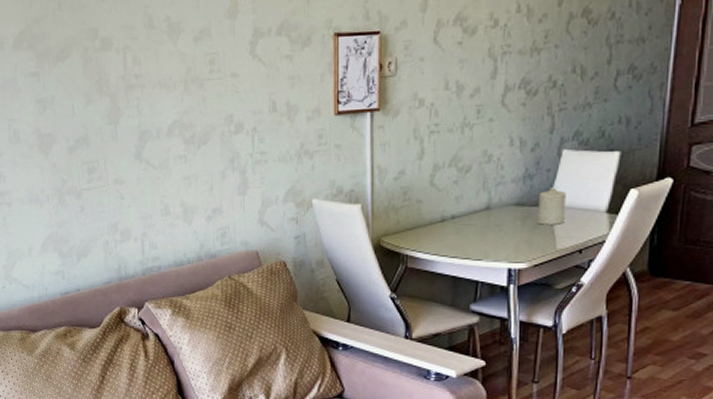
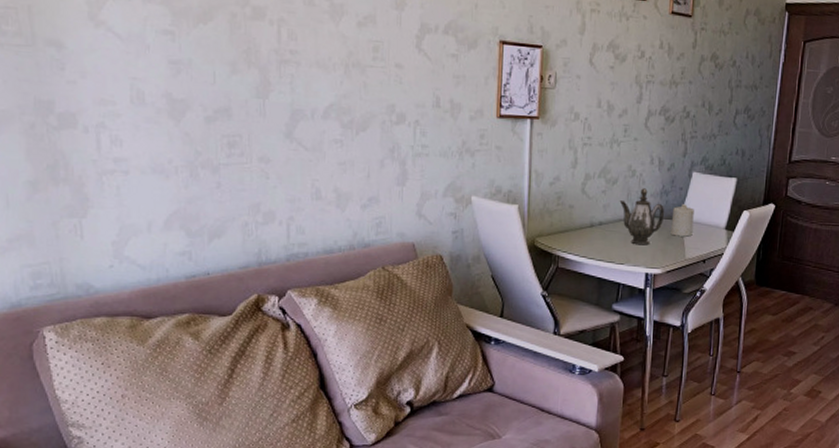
teapot: none [474,174,530,238] -> present [619,188,665,246]

